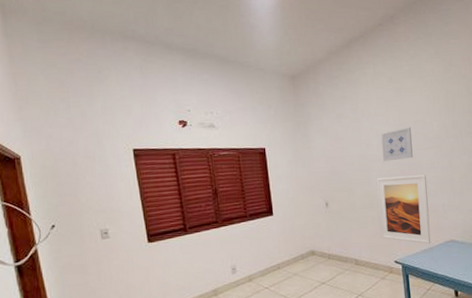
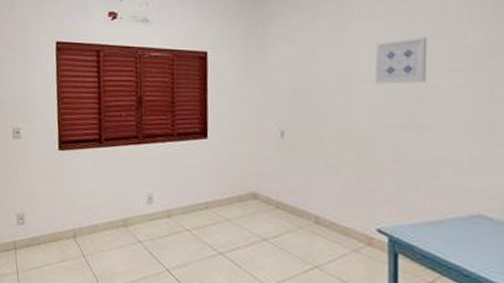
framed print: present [376,174,431,245] -> none [359,107,446,215]

